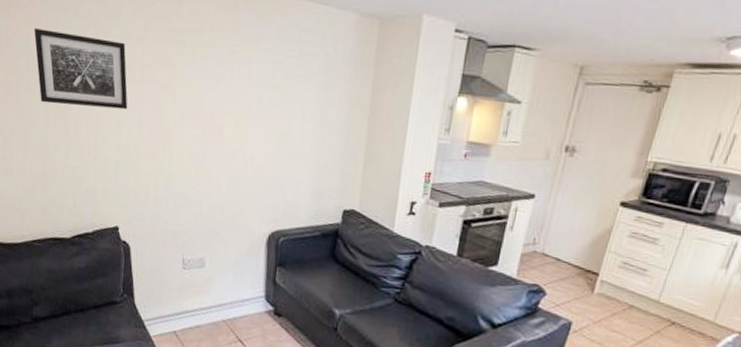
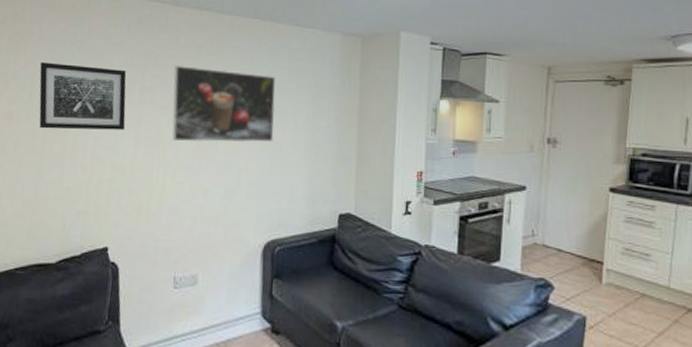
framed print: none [175,41,284,132] -> present [172,66,276,143]

